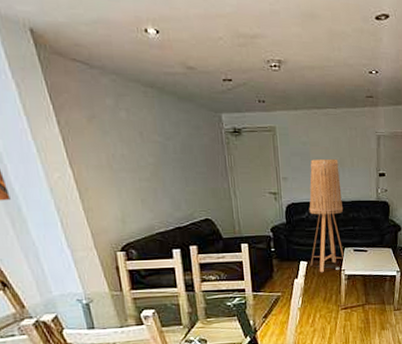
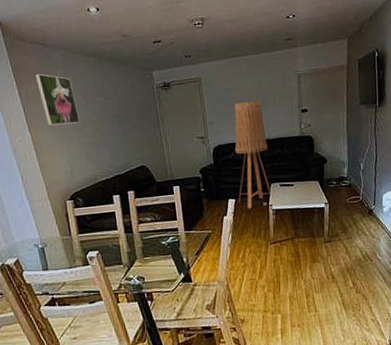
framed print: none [77,99,134,164] -> present [35,73,80,126]

